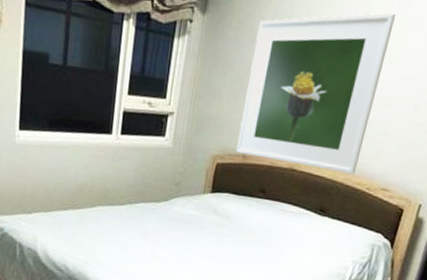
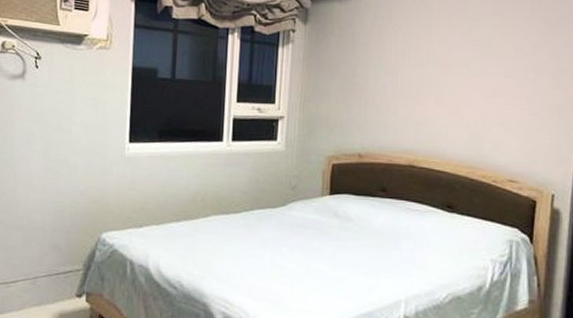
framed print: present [236,12,395,175] -> none [351,12,491,167]

